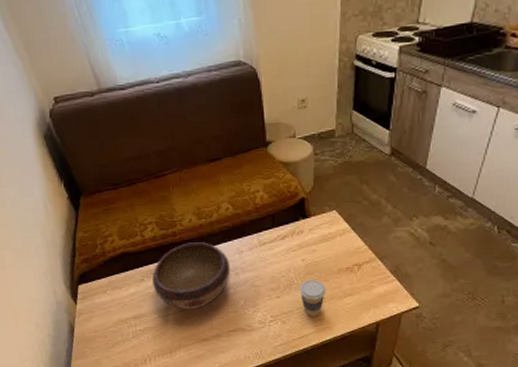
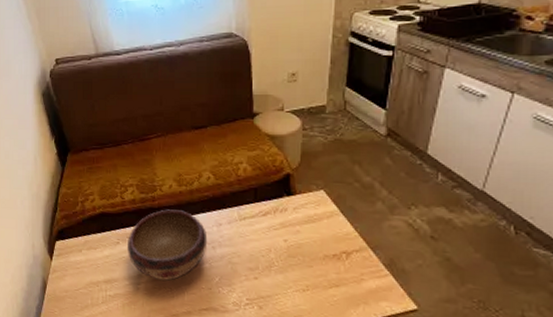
coffee cup: present [299,279,327,317] -> none [279,262,310,306]

